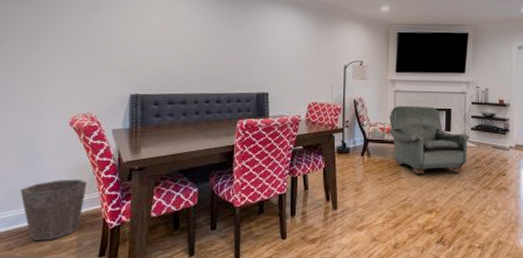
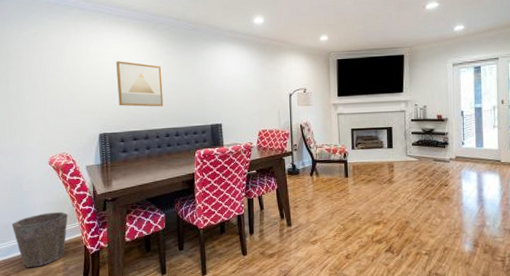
wall art: none [155,16,206,70] -> present [116,61,164,107]
armchair: present [389,105,469,174] -> none [334,126,411,189]

